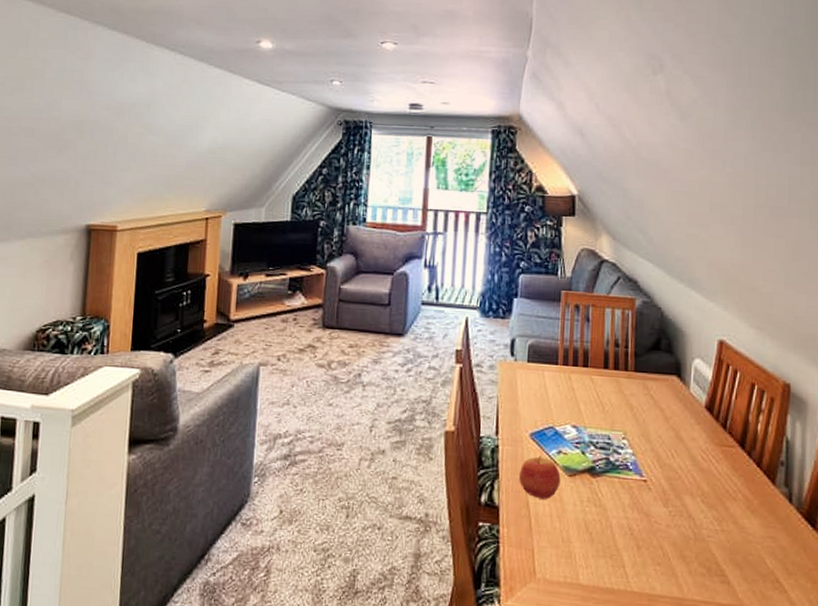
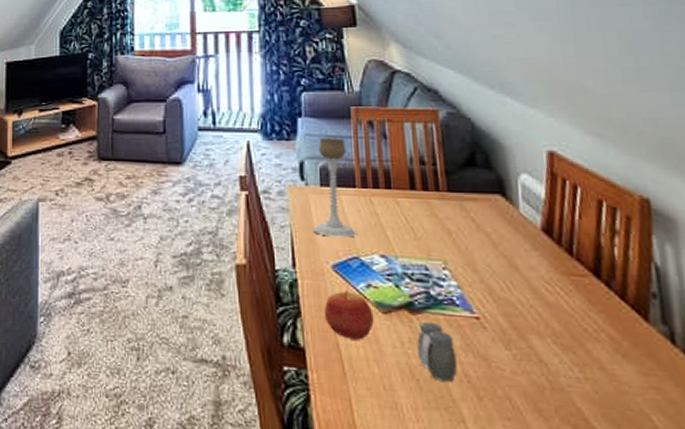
candle holder: none [517,318,554,409] -> present [313,138,356,238]
salt and pepper shaker: none [593,483,624,534] -> present [417,321,457,382]

